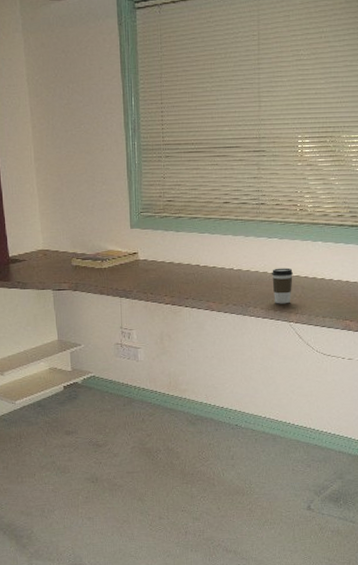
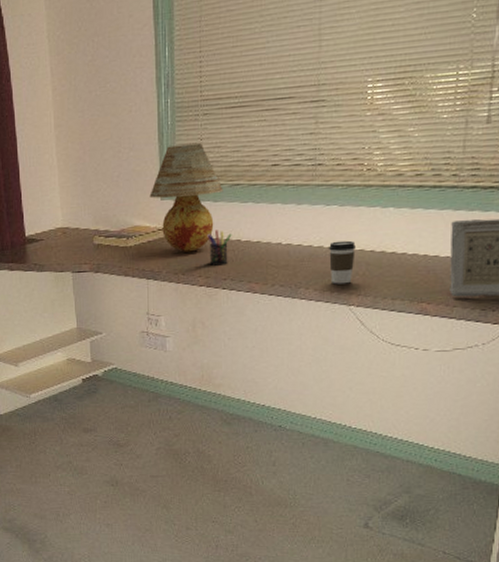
table lamp: none [121,181,184,274] -> present [149,143,223,252]
pen holder: none [171,256,192,287] -> present [207,230,232,266]

